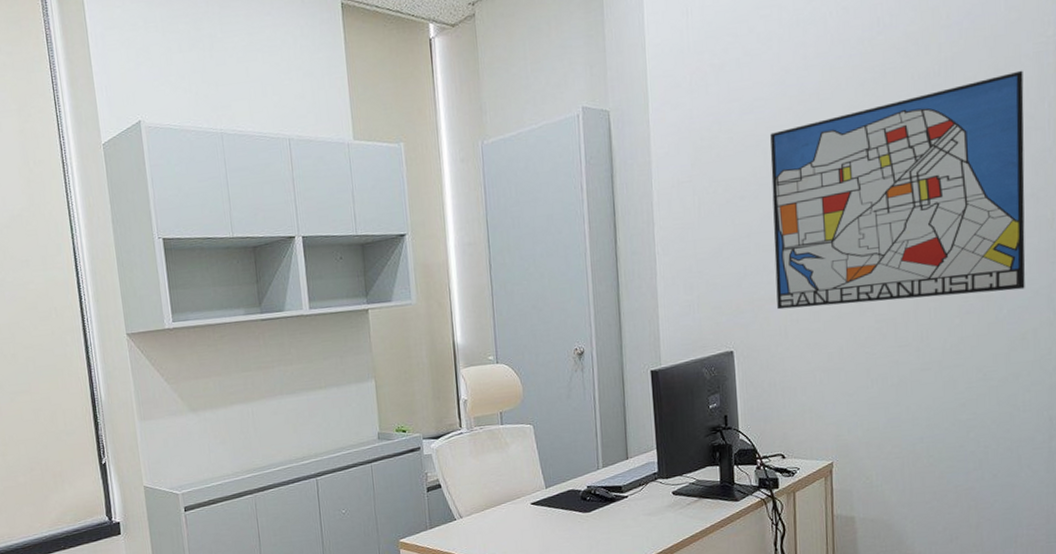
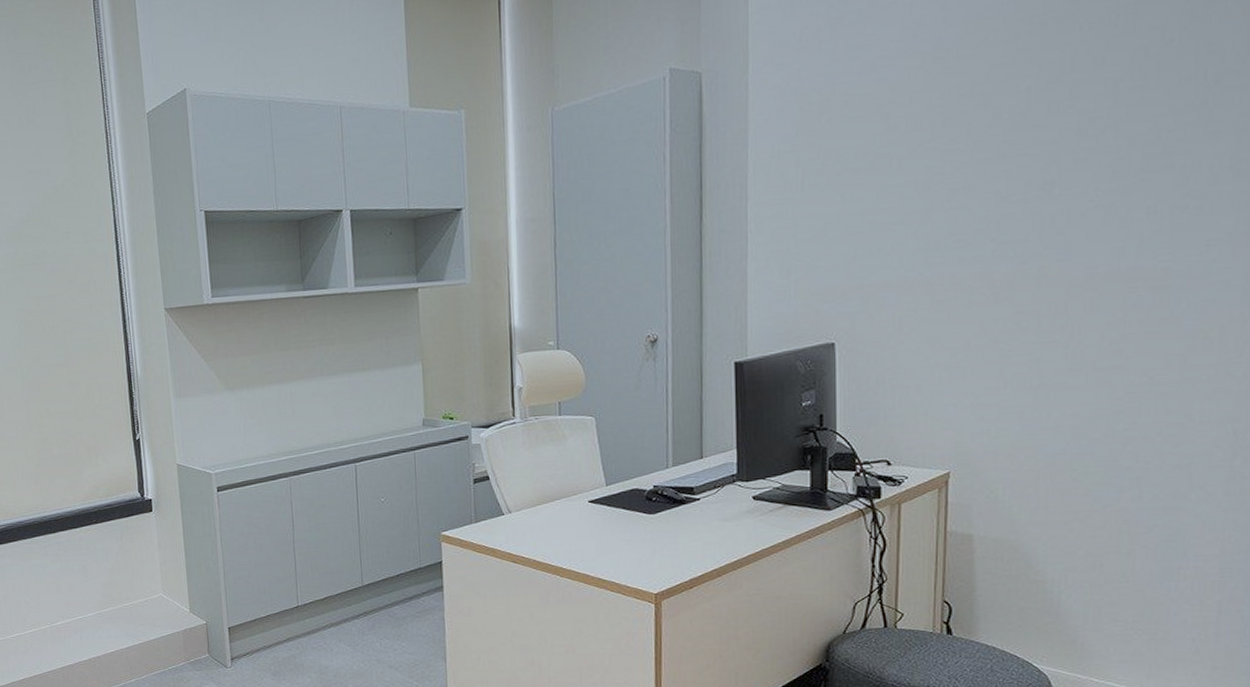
wall art: present [770,70,1026,310] -> none [892,17,1229,298]

